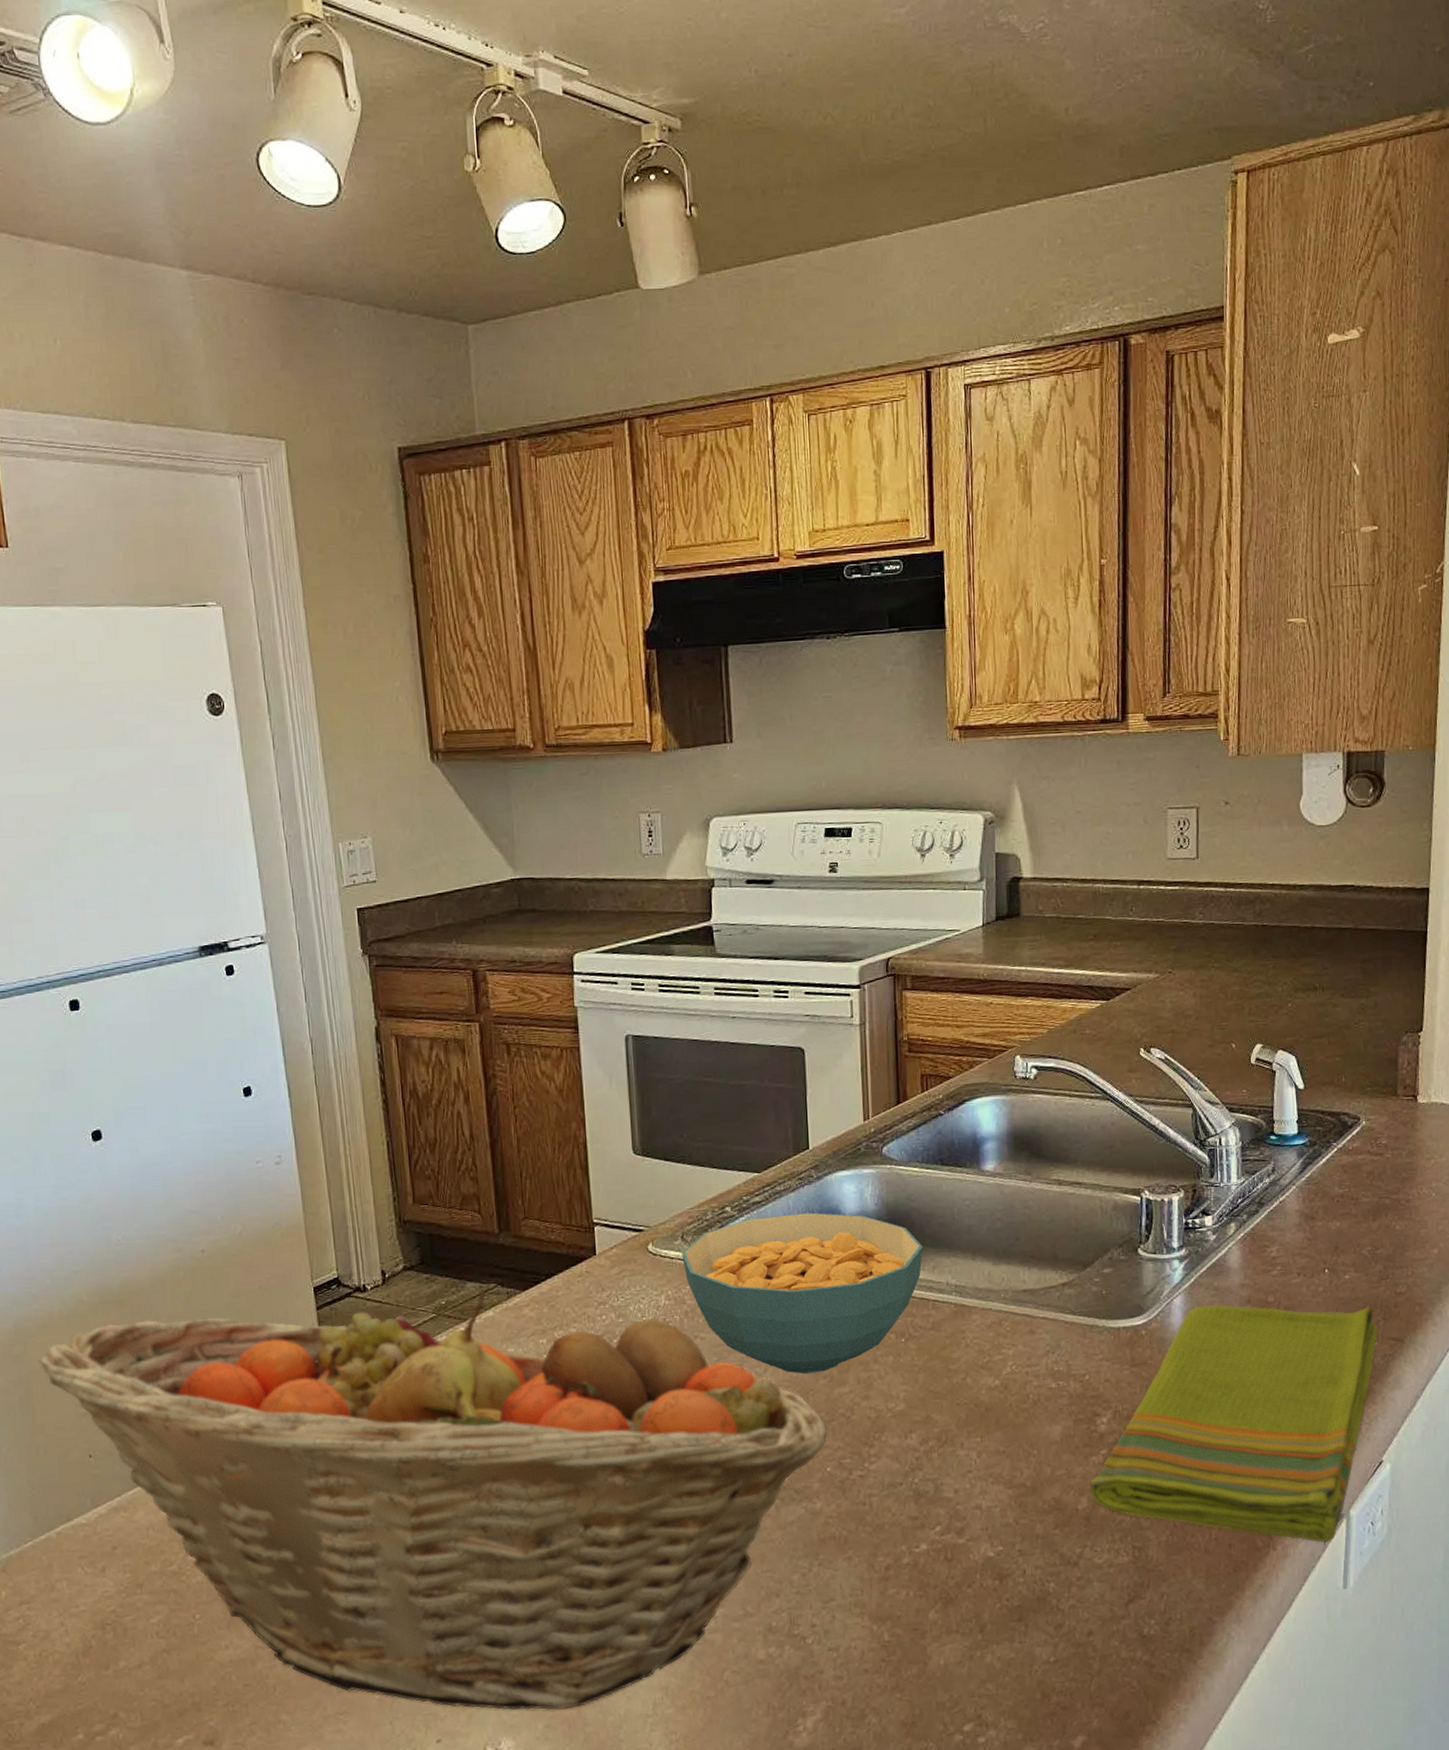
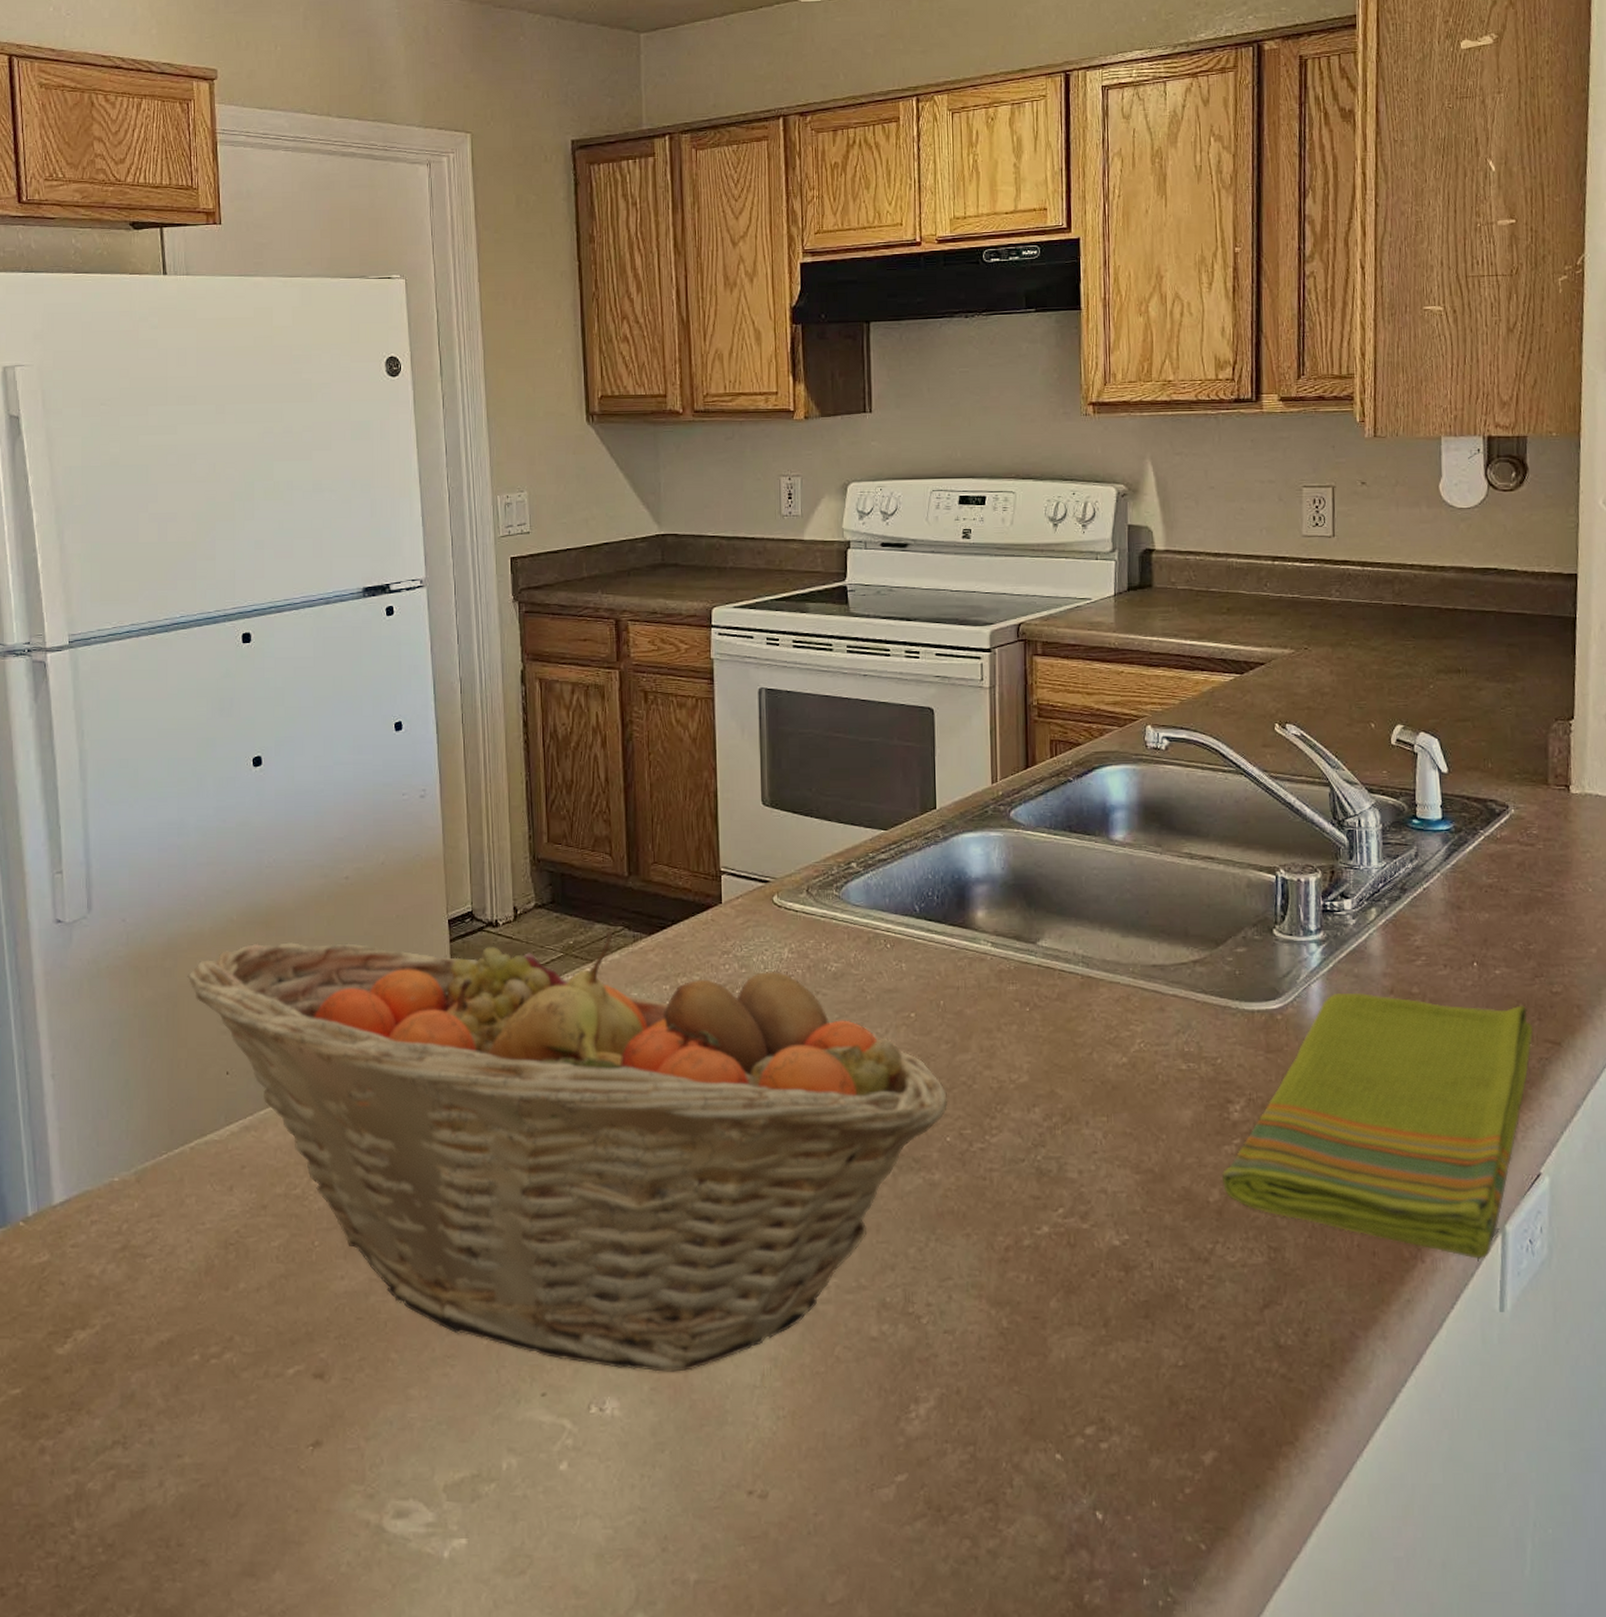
cereal bowl: present [682,1212,924,1374] -> none [806,873,1050,1037]

